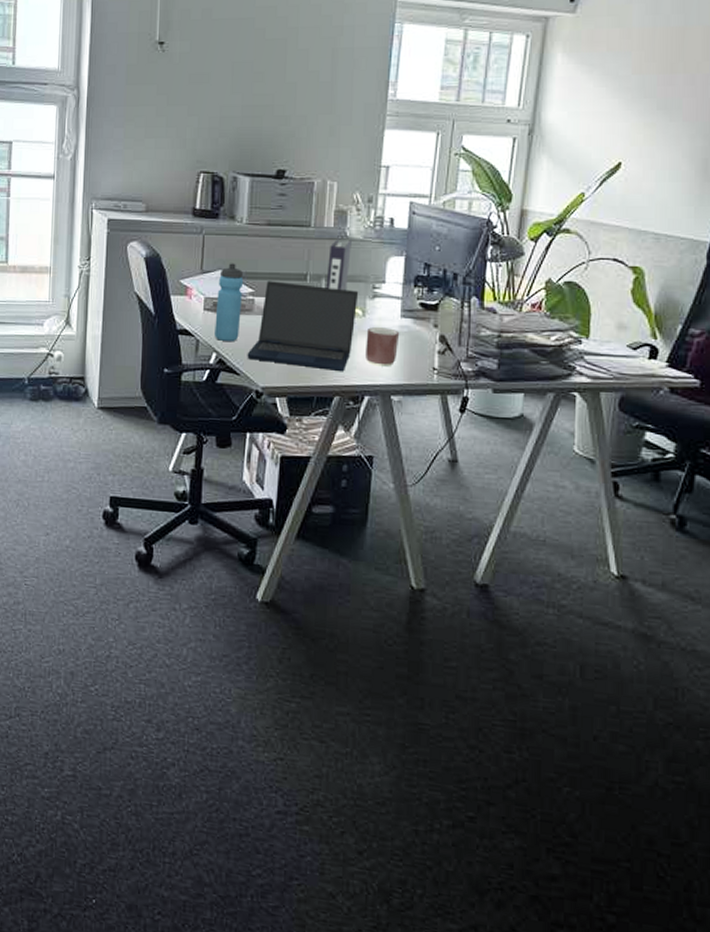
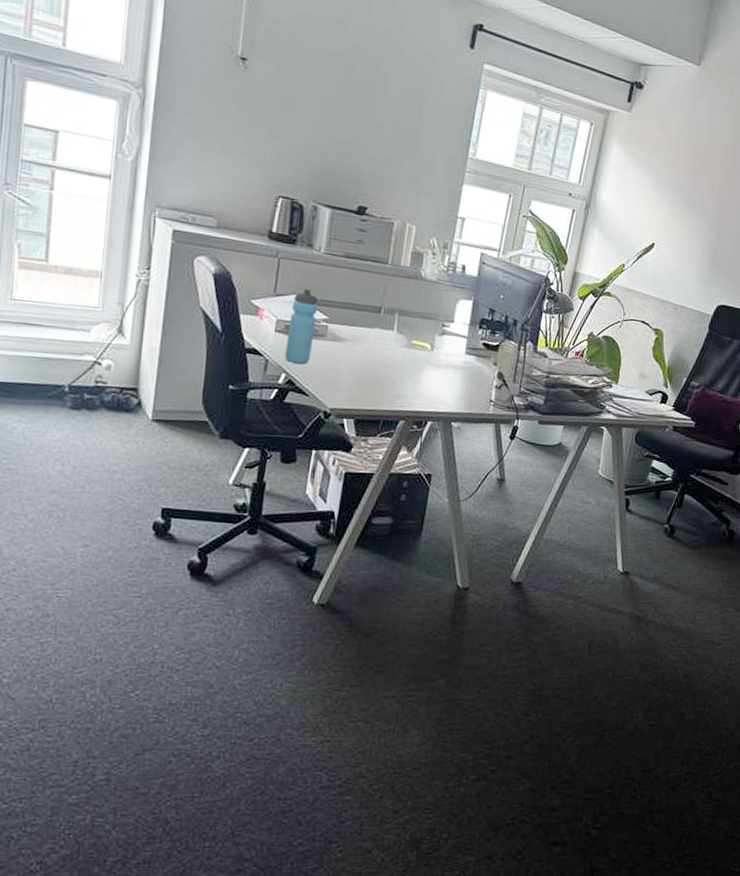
laptop: present [247,281,359,371] -> none [317,309,429,398]
binder: present [326,238,352,291] -> none [399,277,426,326]
mug: present [364,327,400,367] -> none [430,361,464,397]

